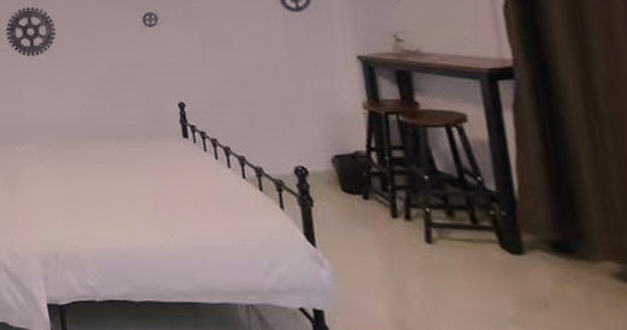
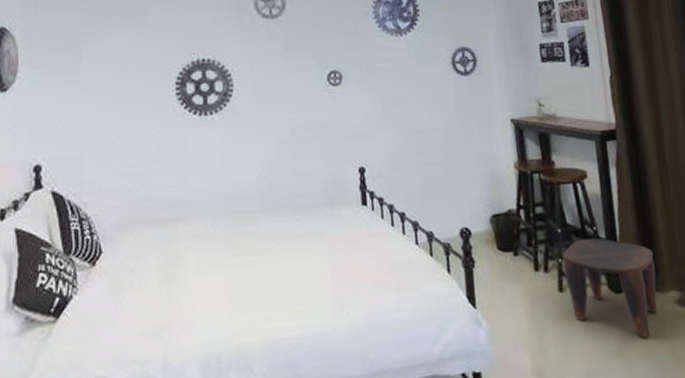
stool: none [430,189,581,309] -> present [562,238,658,338]

